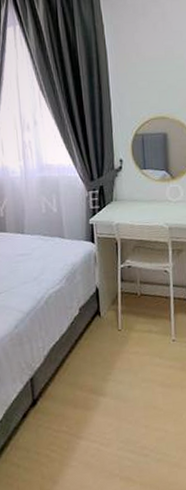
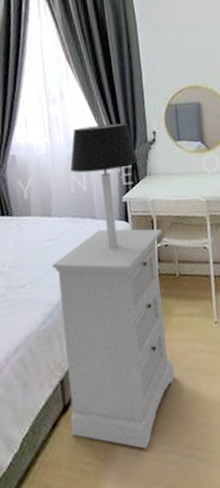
nightstand: none [25,248,133,445] -> present [53,229,175,449]
table lamp: none [41,150,104,267] -> present [69,122,138,250]

